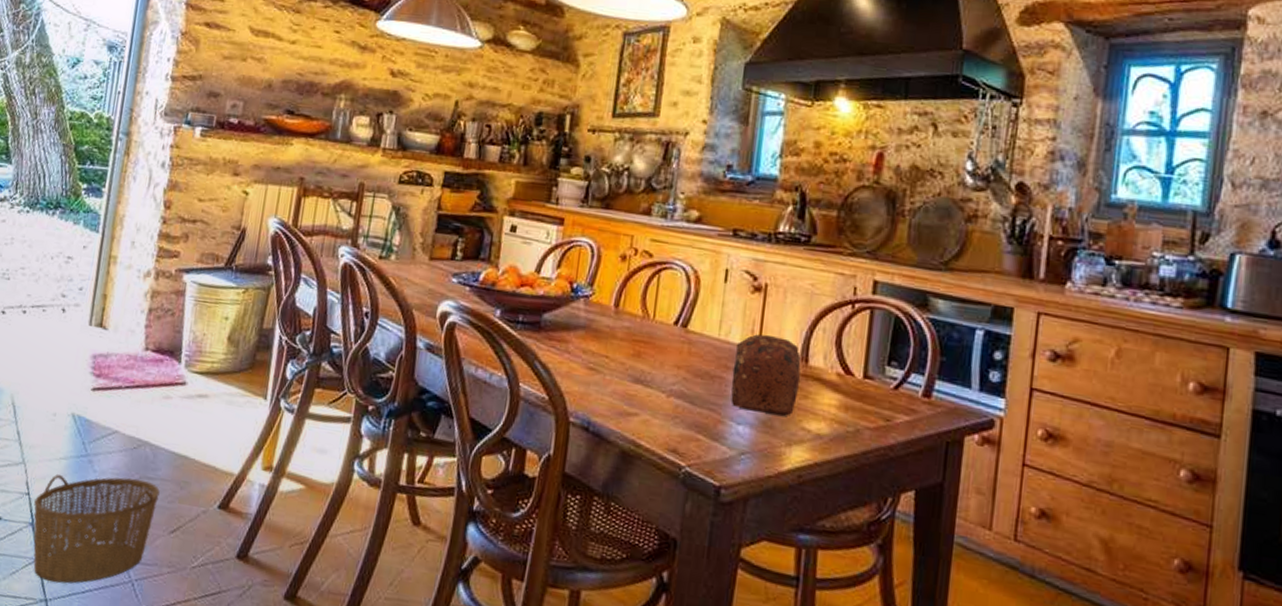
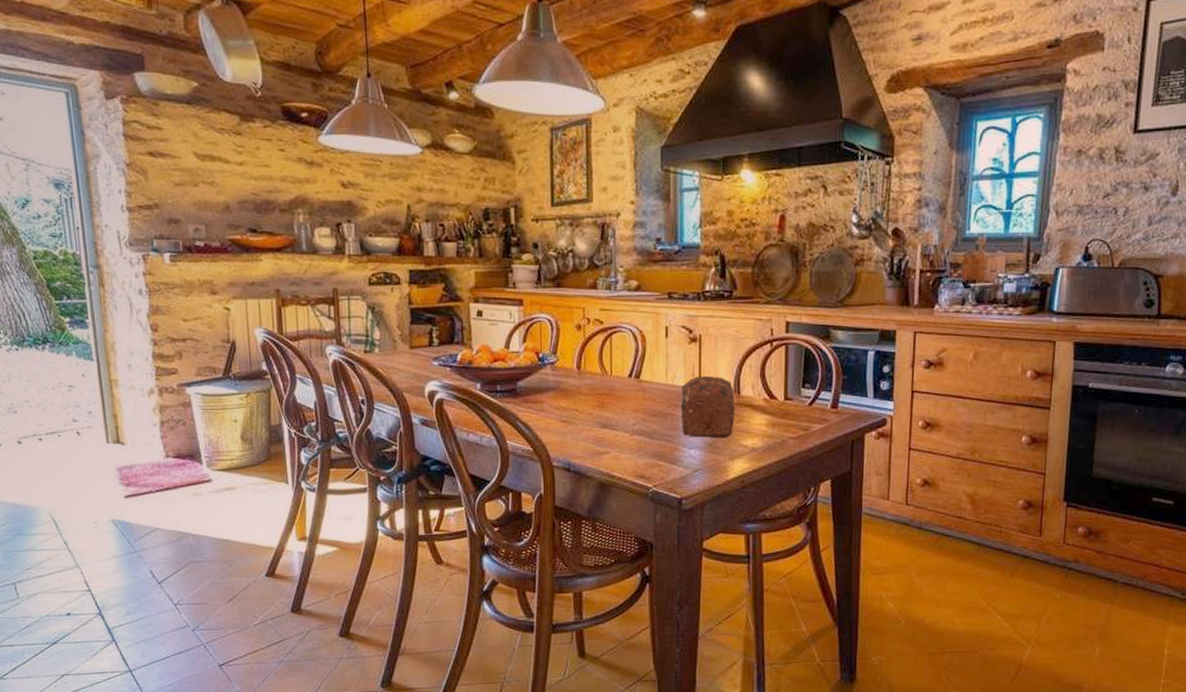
basket: present [33,474,160,583] -> none [97,564,211,655]

